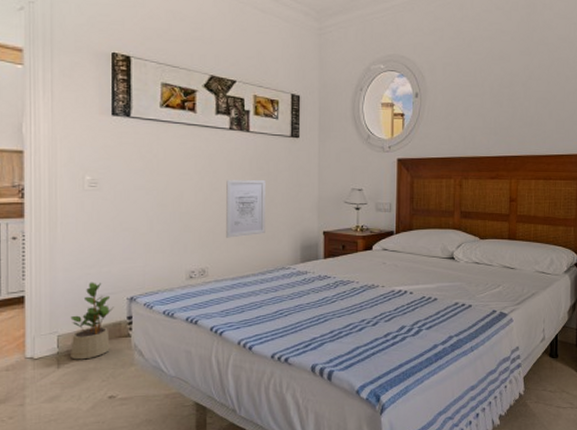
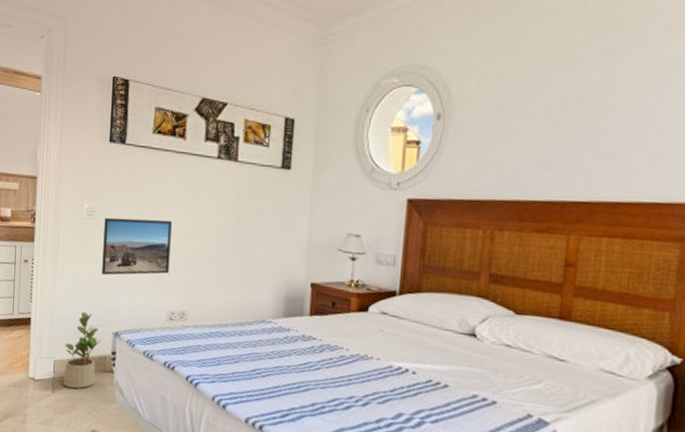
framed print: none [111,187,186,243] -> present [102,217,172,275]
wall art: present [226,179,266,238] -> none [207,215,251,281]

